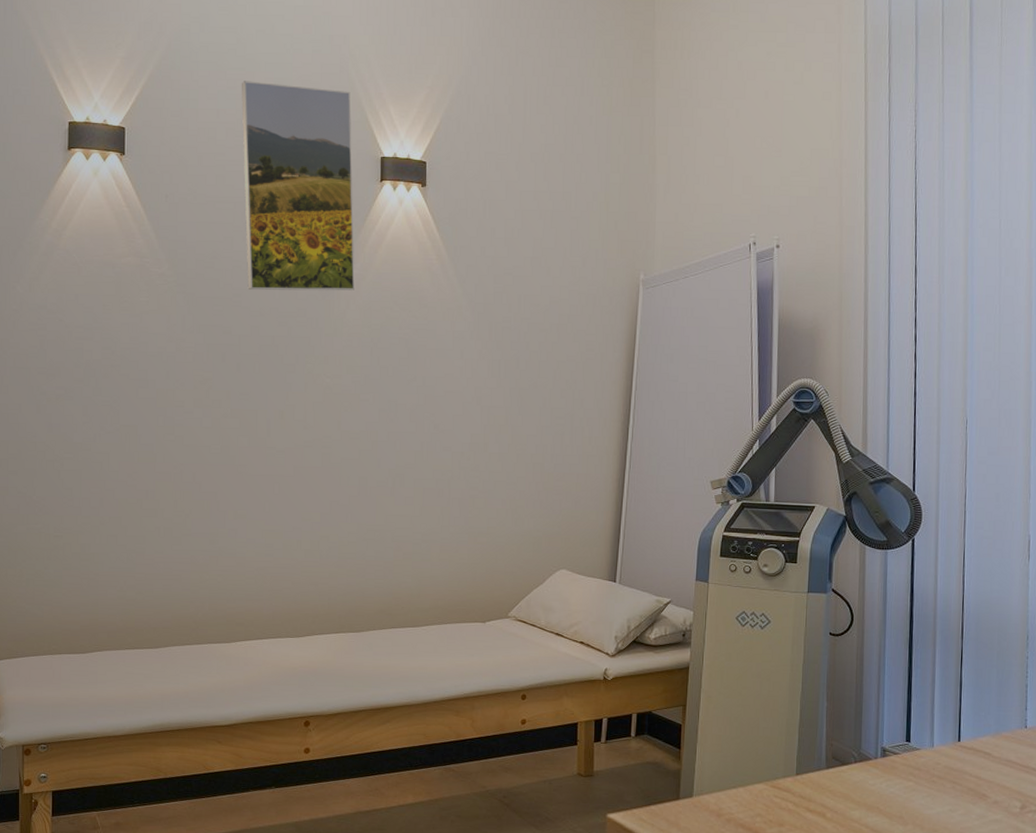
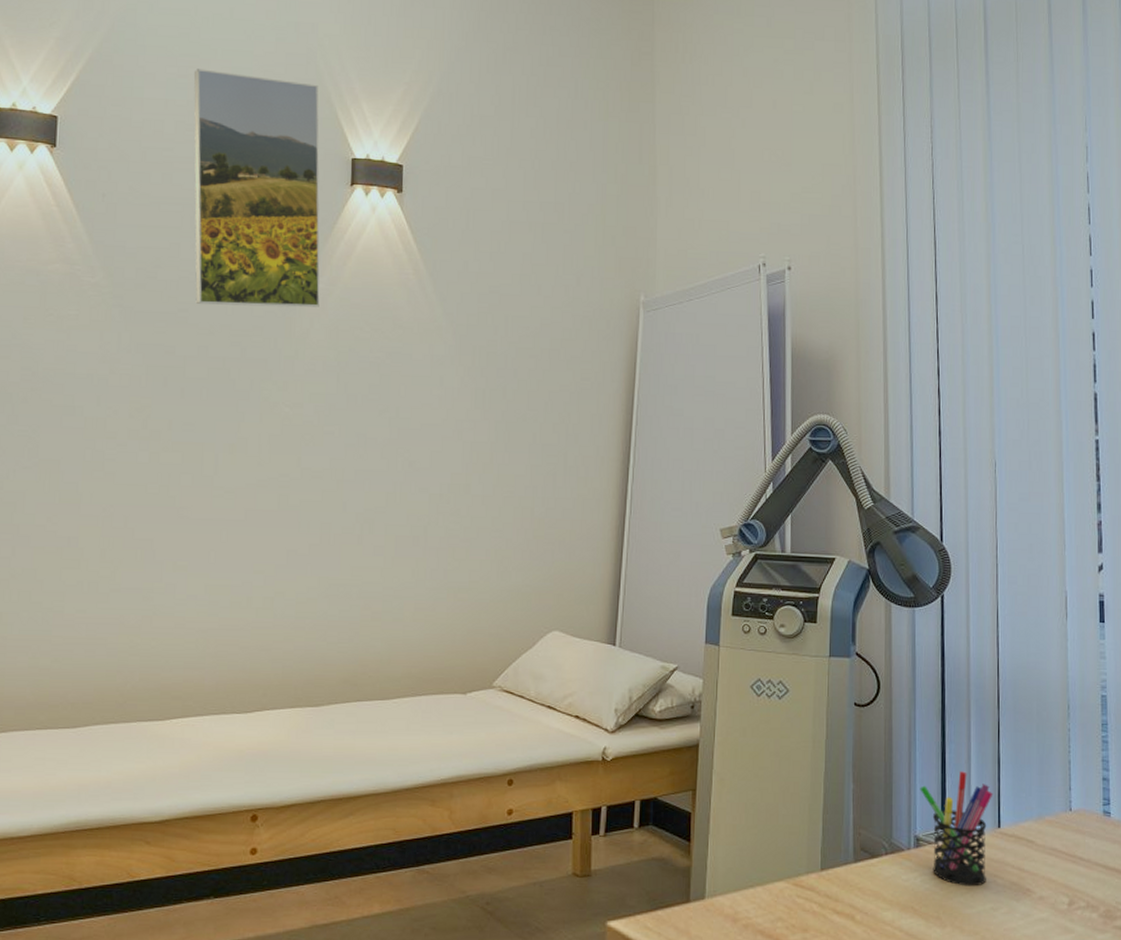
pen holder: none [887,693,955,791] -> present [920,771,994,887]

